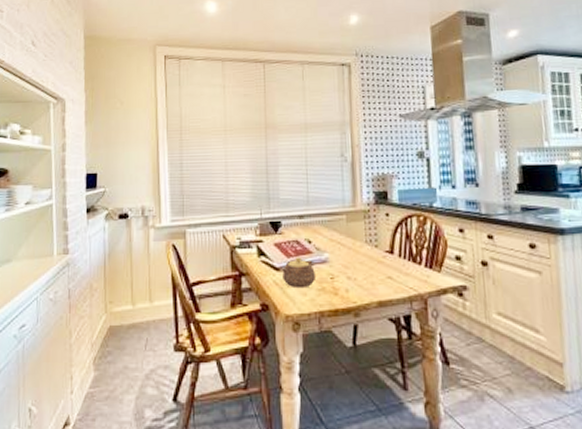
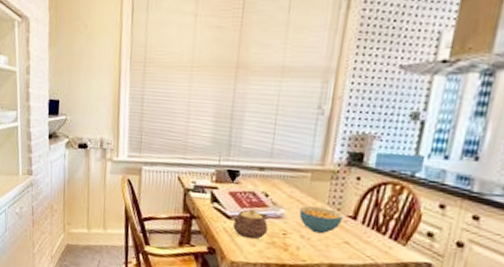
cereal bowl: none [342,247,382,273] -> present [299,206,343,234]

